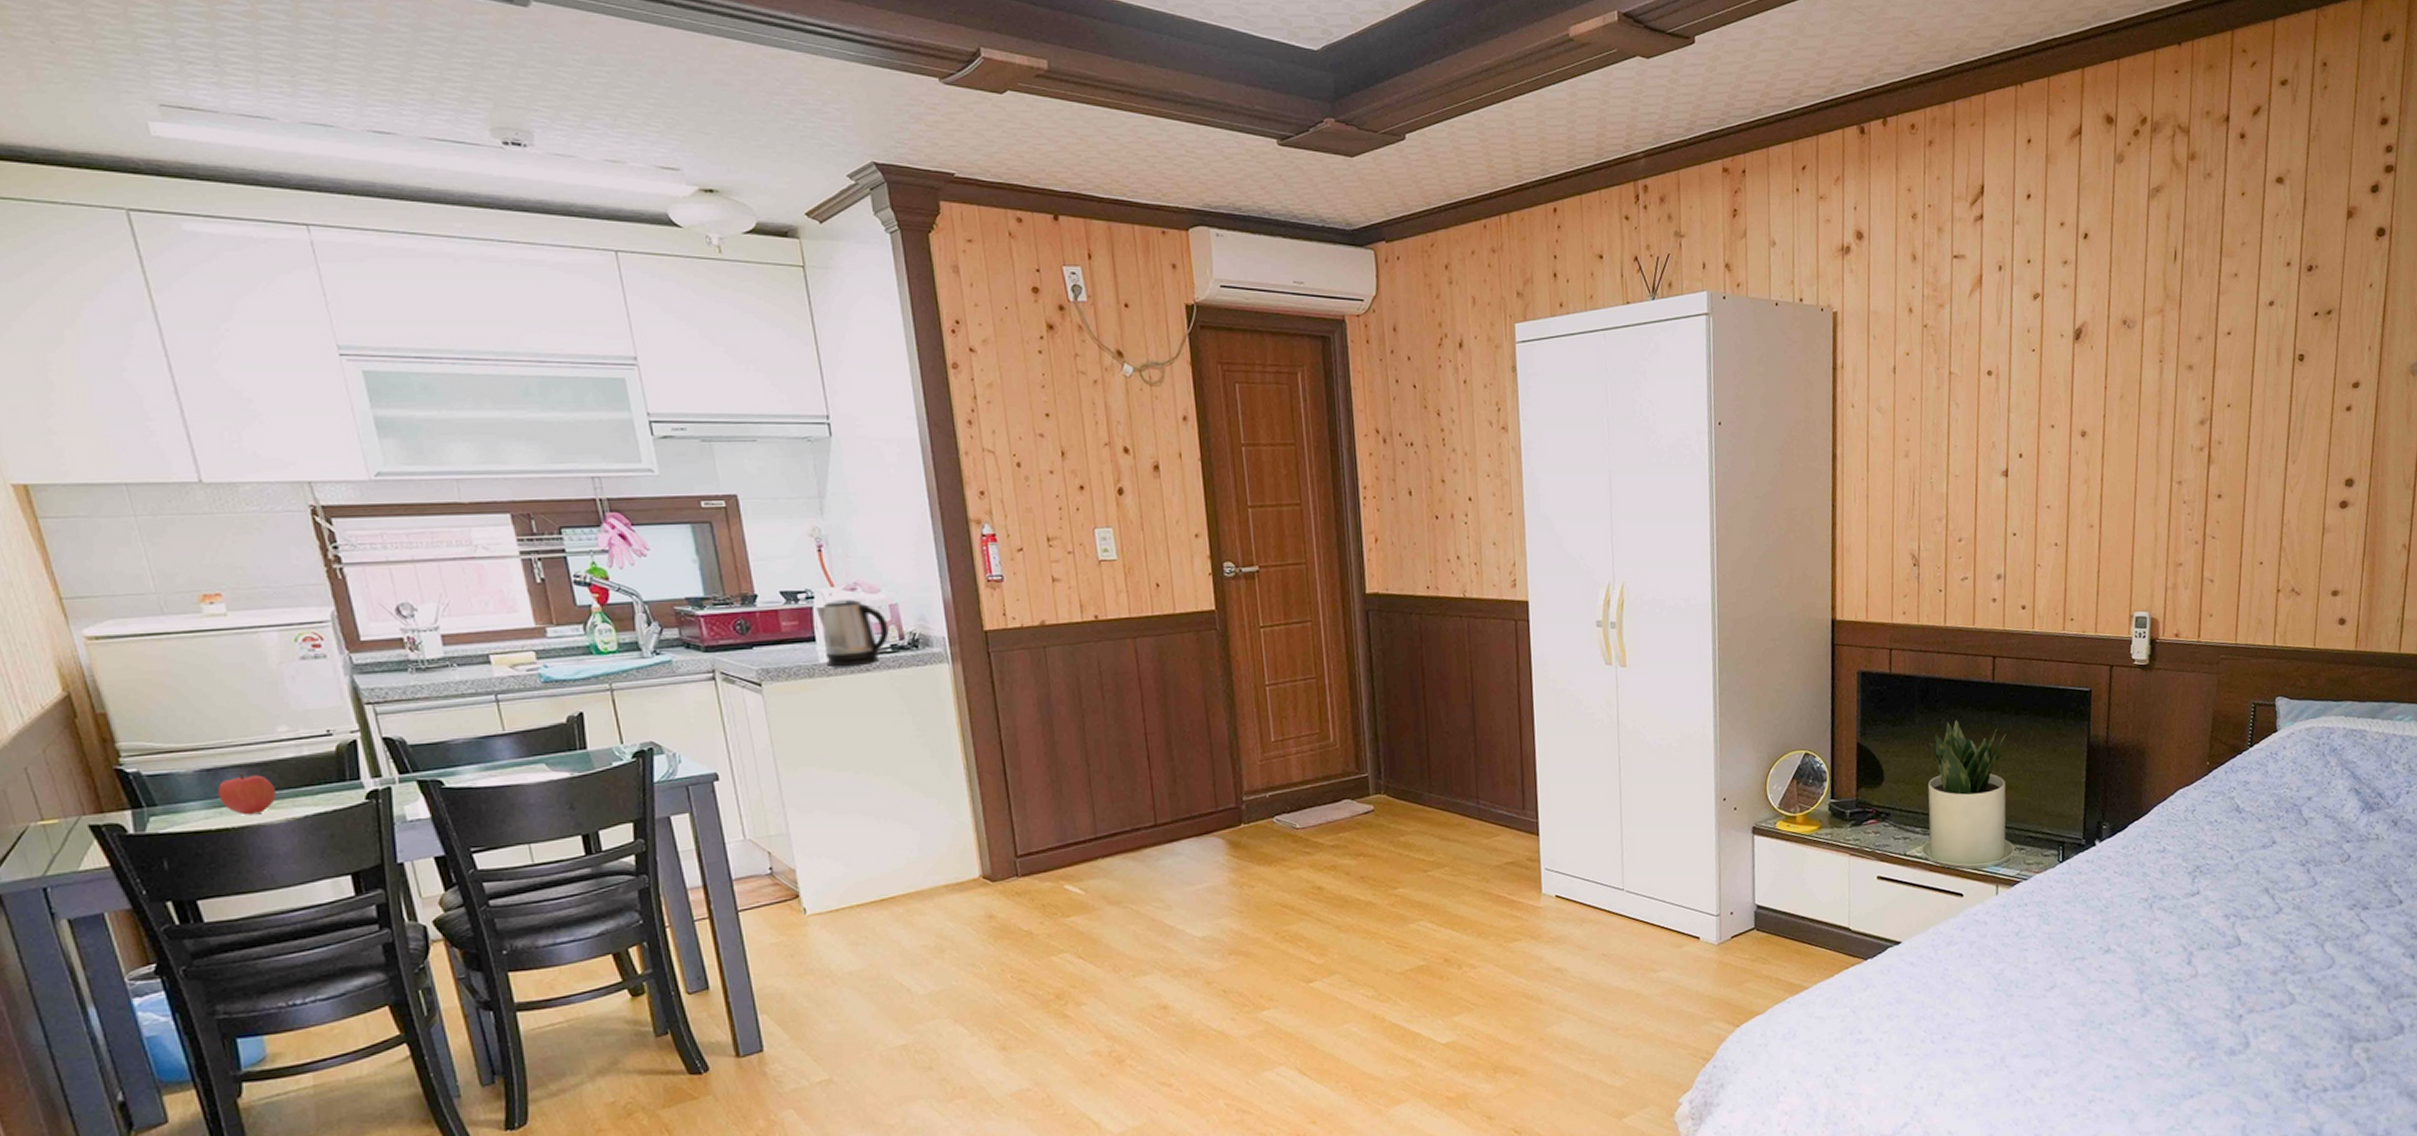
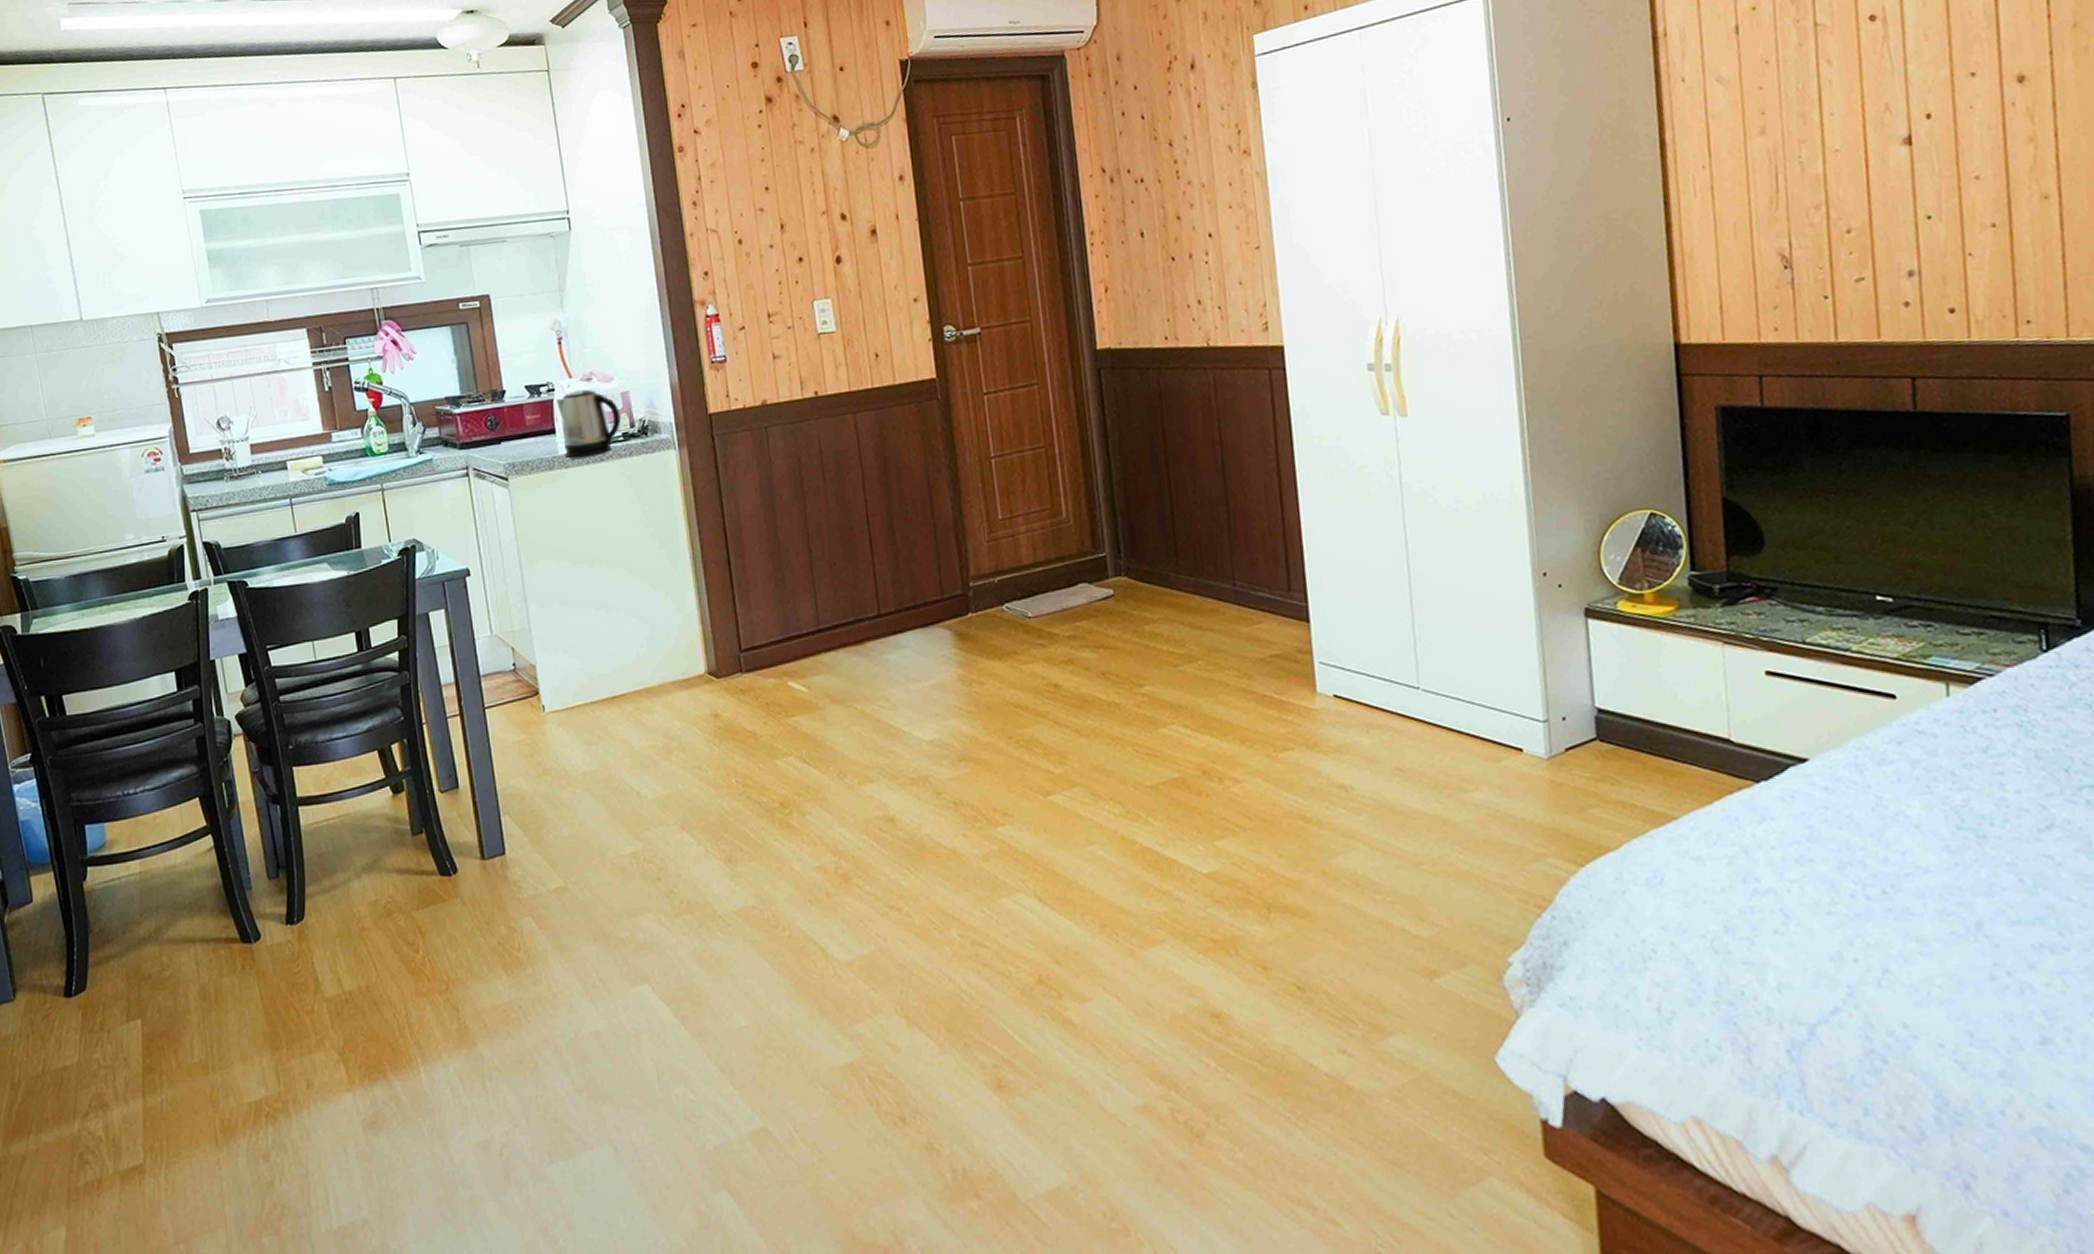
fruit: present [217,773,277,816] -> none [81,577,123,617]
planter: present [1921,720,2015,870] -> none [1826,463,1970,662]

